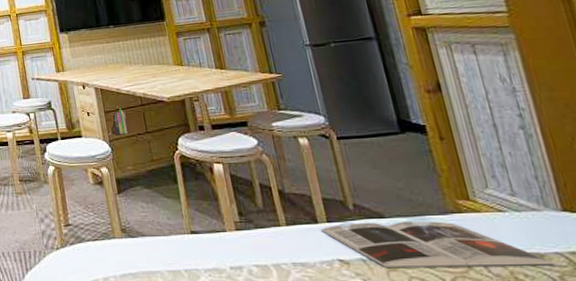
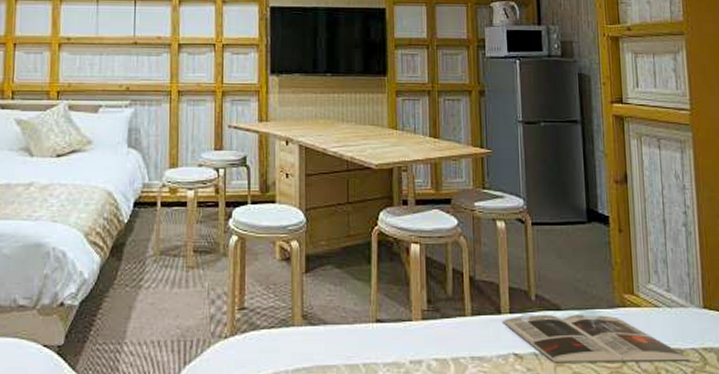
books: present [107,106,130,136] -> none [304,170,329,203]

